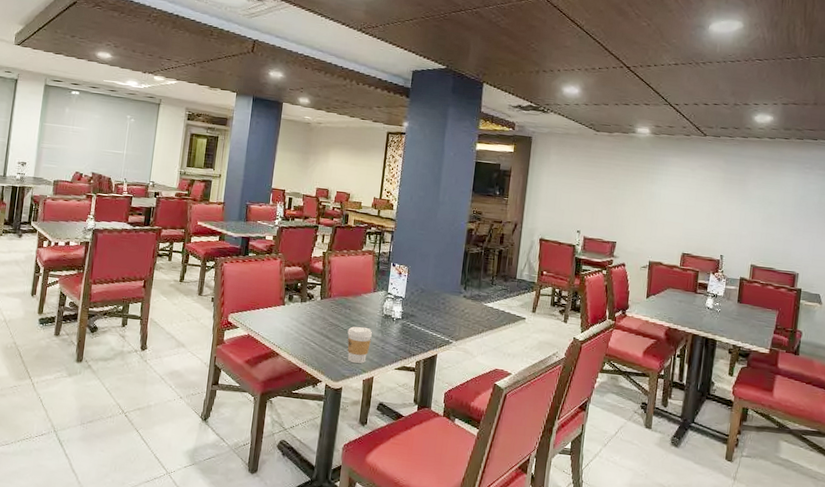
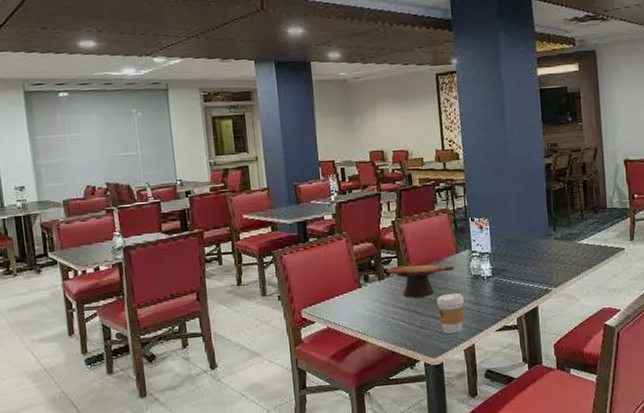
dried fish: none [308,292,370,325] -> present [385,264,454,298]

